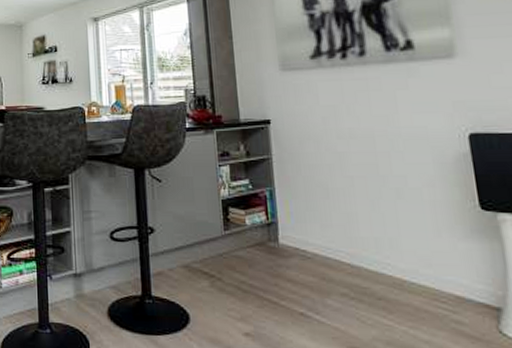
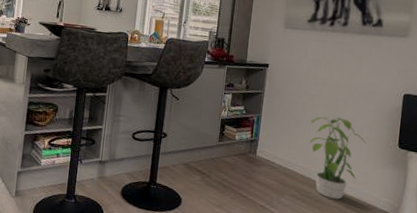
potted plant: none [343,174,432,293] -> present [309,113,367,199]

